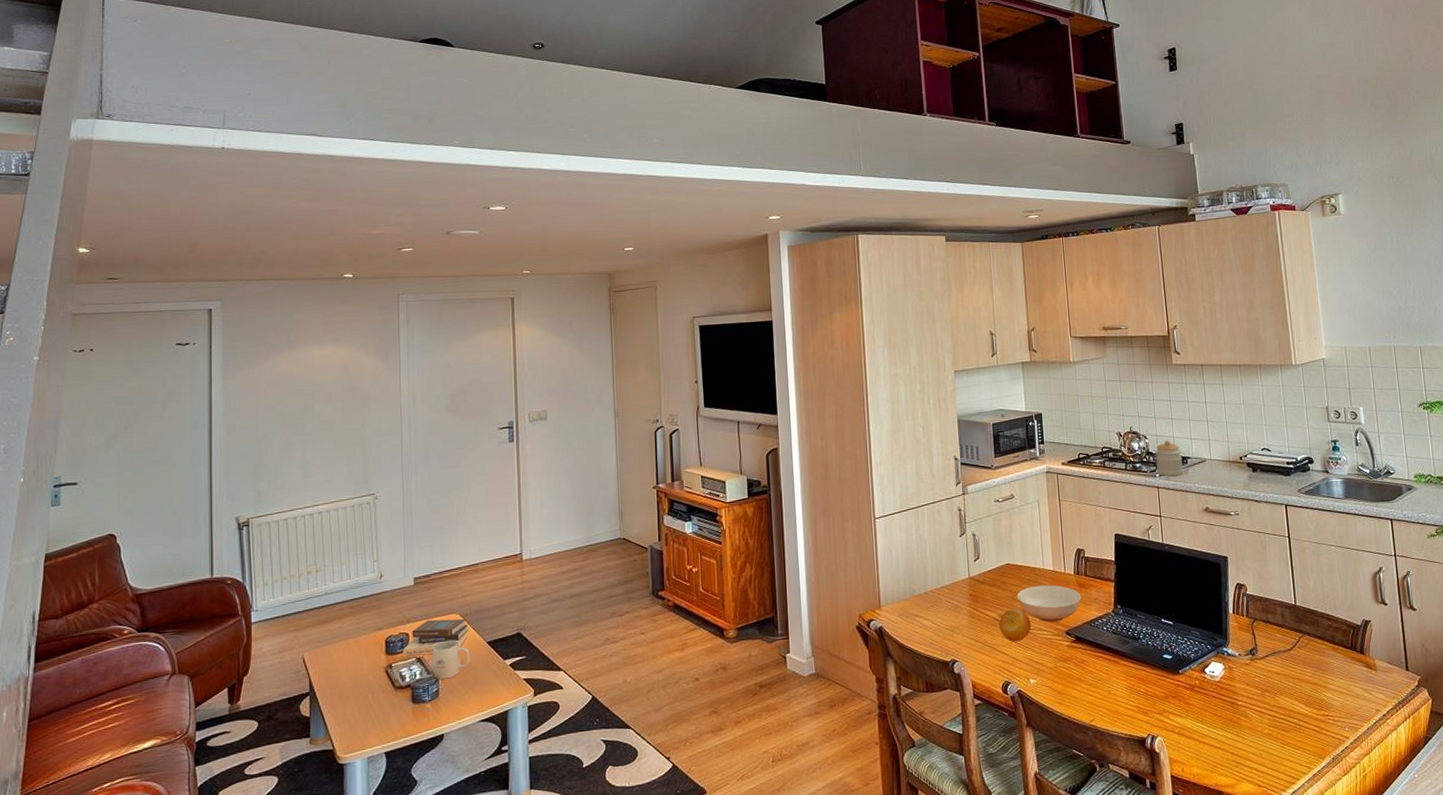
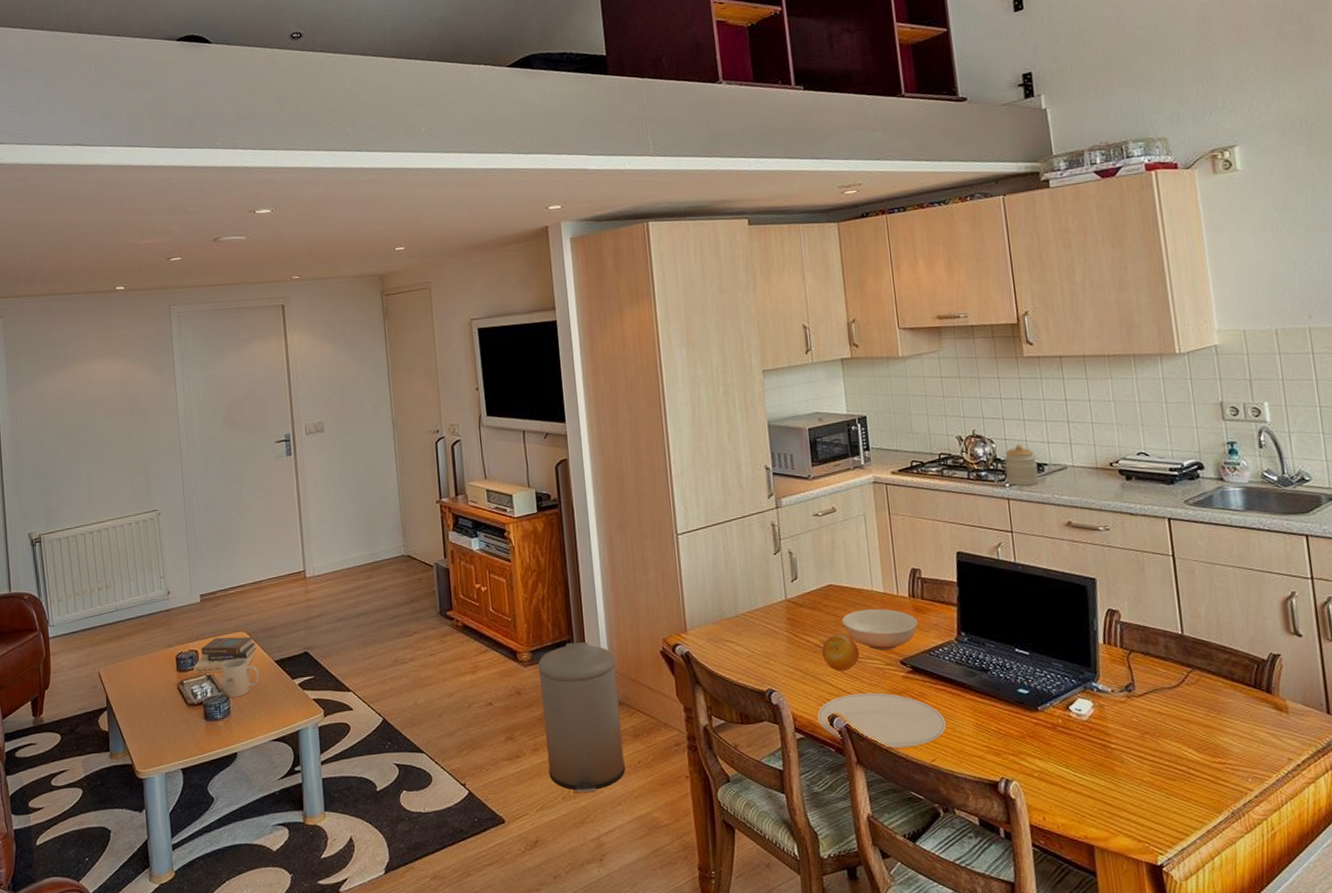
pedal bin: none [743,619,821,762] -> present [537,642,626,793]
plate: none [993,660,1104,712] -> present [817,692,947,750]

